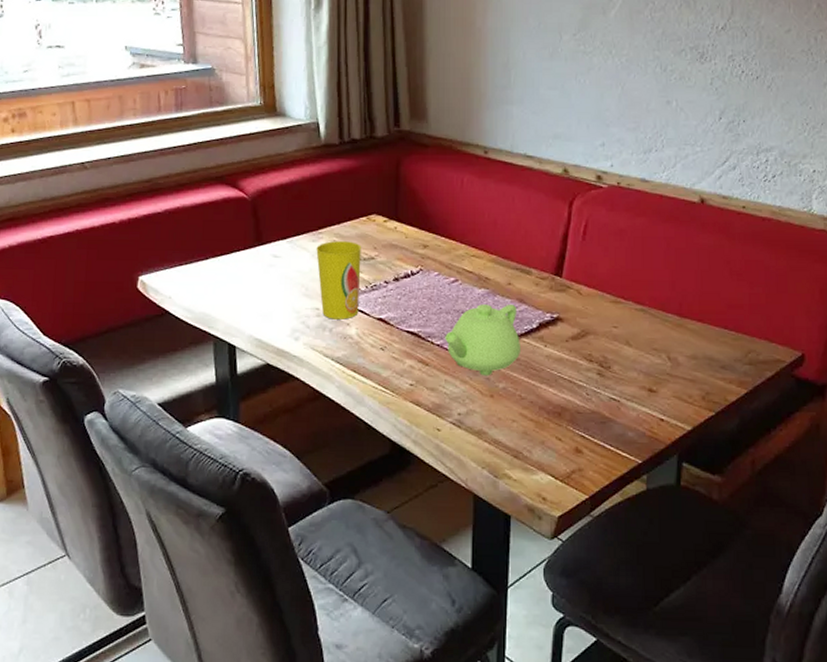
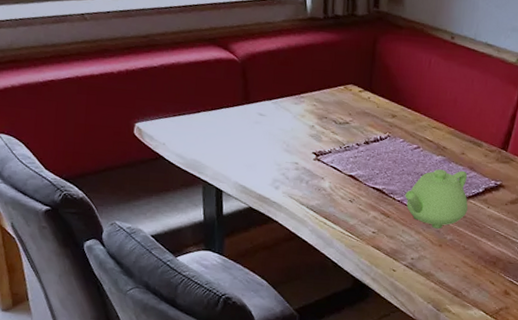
cup: present [316,241,361,320] -> none [297,105,338,174]

